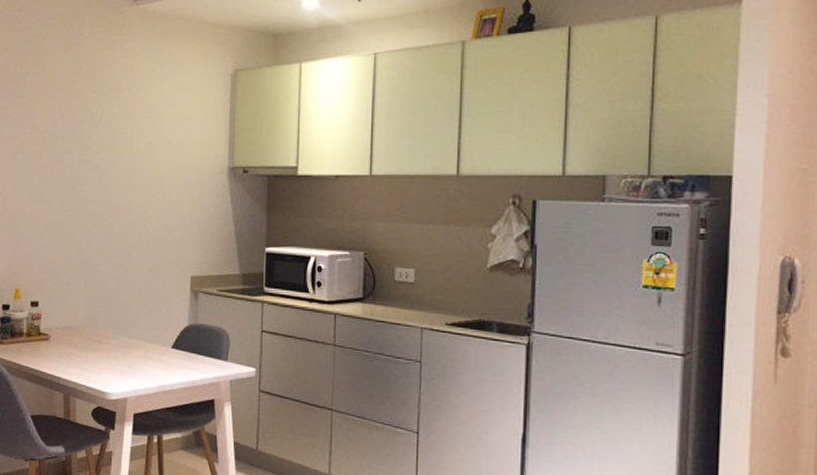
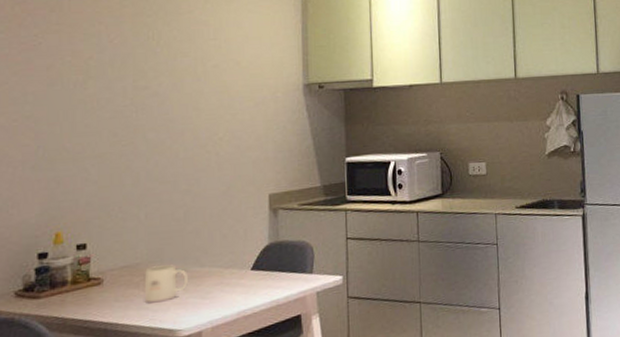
mug: none [81,331,118,365] -> present [144,264,189,303]

